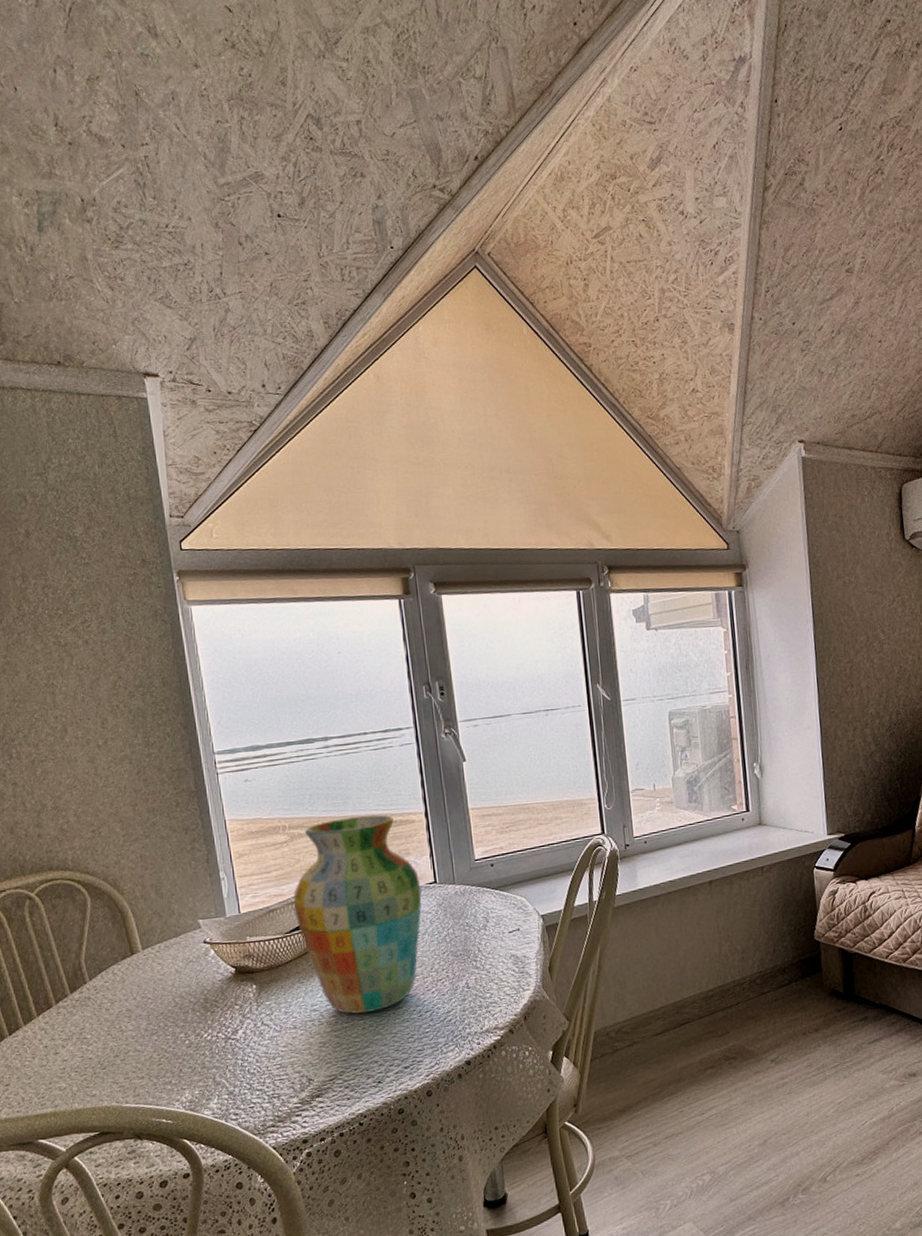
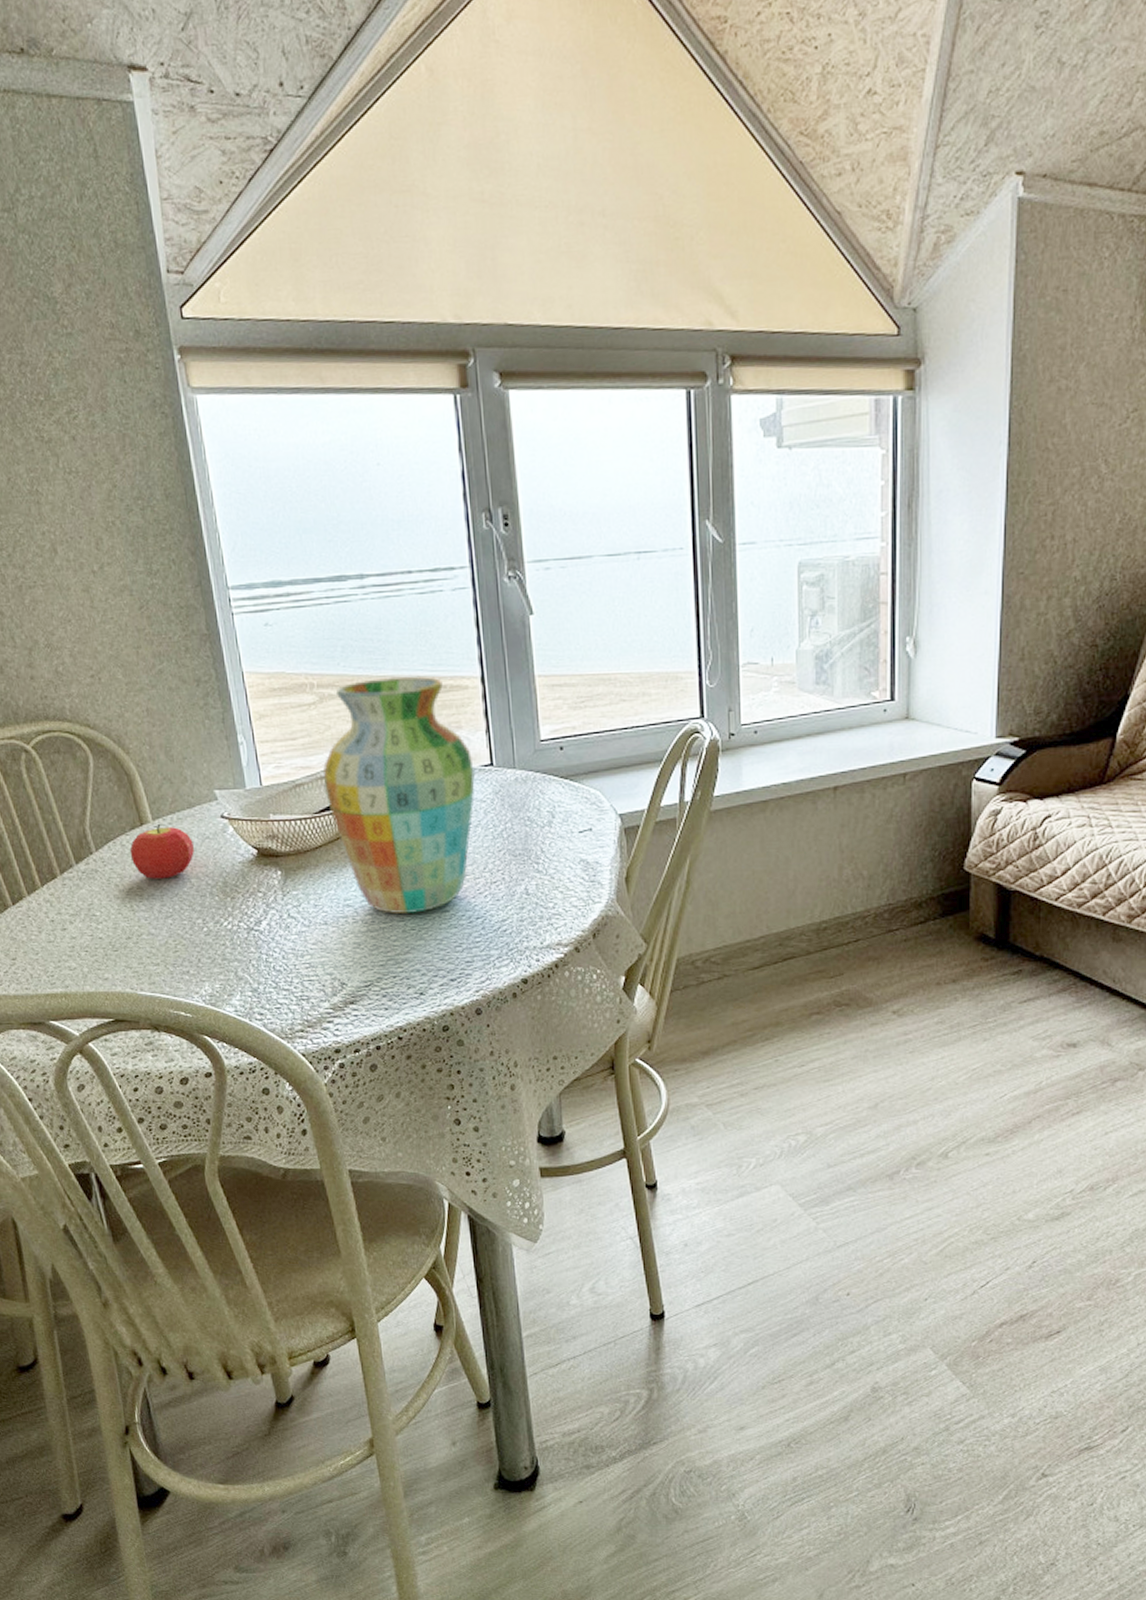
fruit: none [120,953,179,1002] -> present [129,824,194,879]

